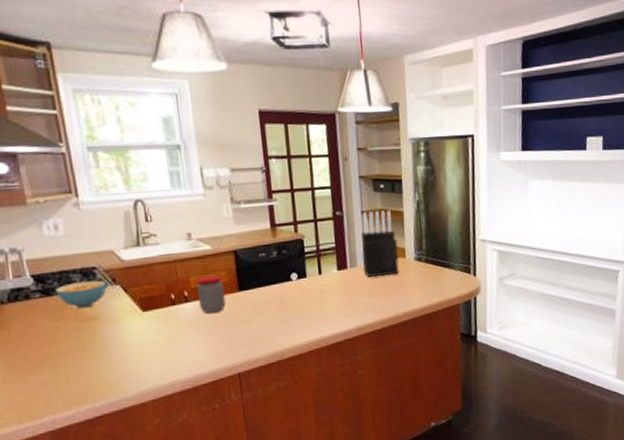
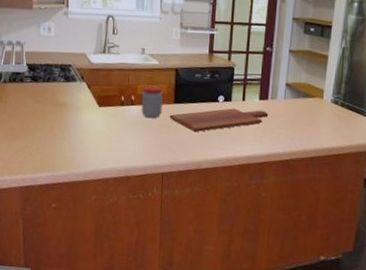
cereal bowl: present [55,280,107,309] -> none [41,74,77,96]
cutting board: none [235,281,351,320] -> present [169,108,269,133]
knife block: present [361,210,399,277] -> none [282,51,318,113]

